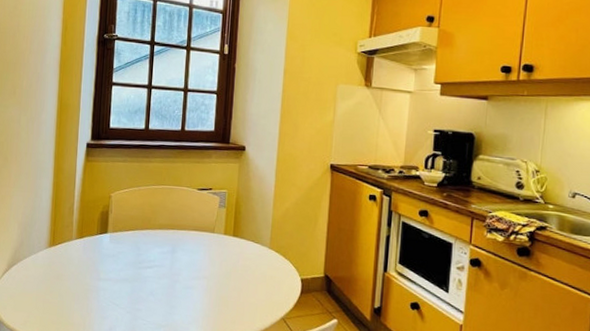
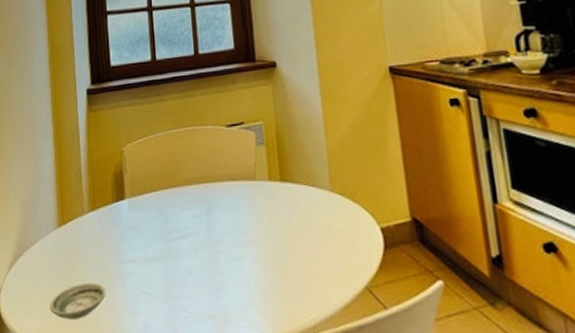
saucer: none [34,291,83,317] -> present [49,283,106,319]

